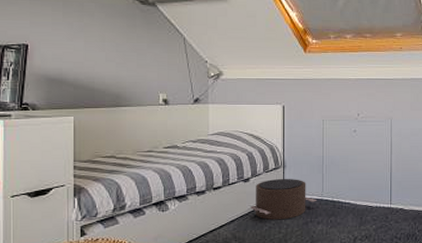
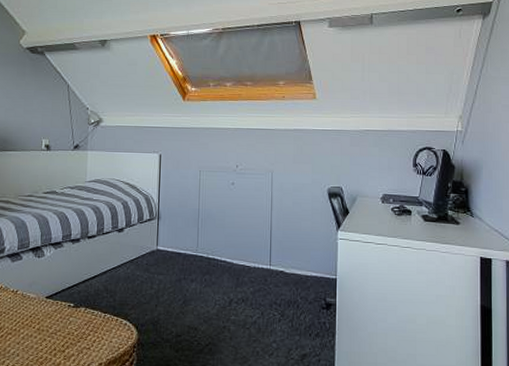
pouf: present [250,178,317,220] -> none [123,230,191,275]

